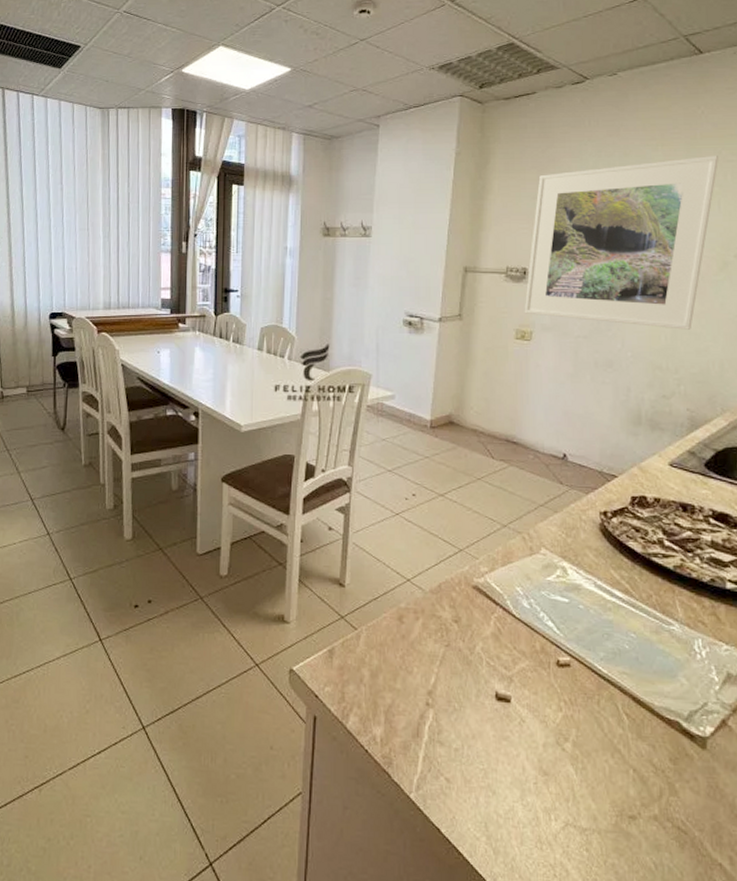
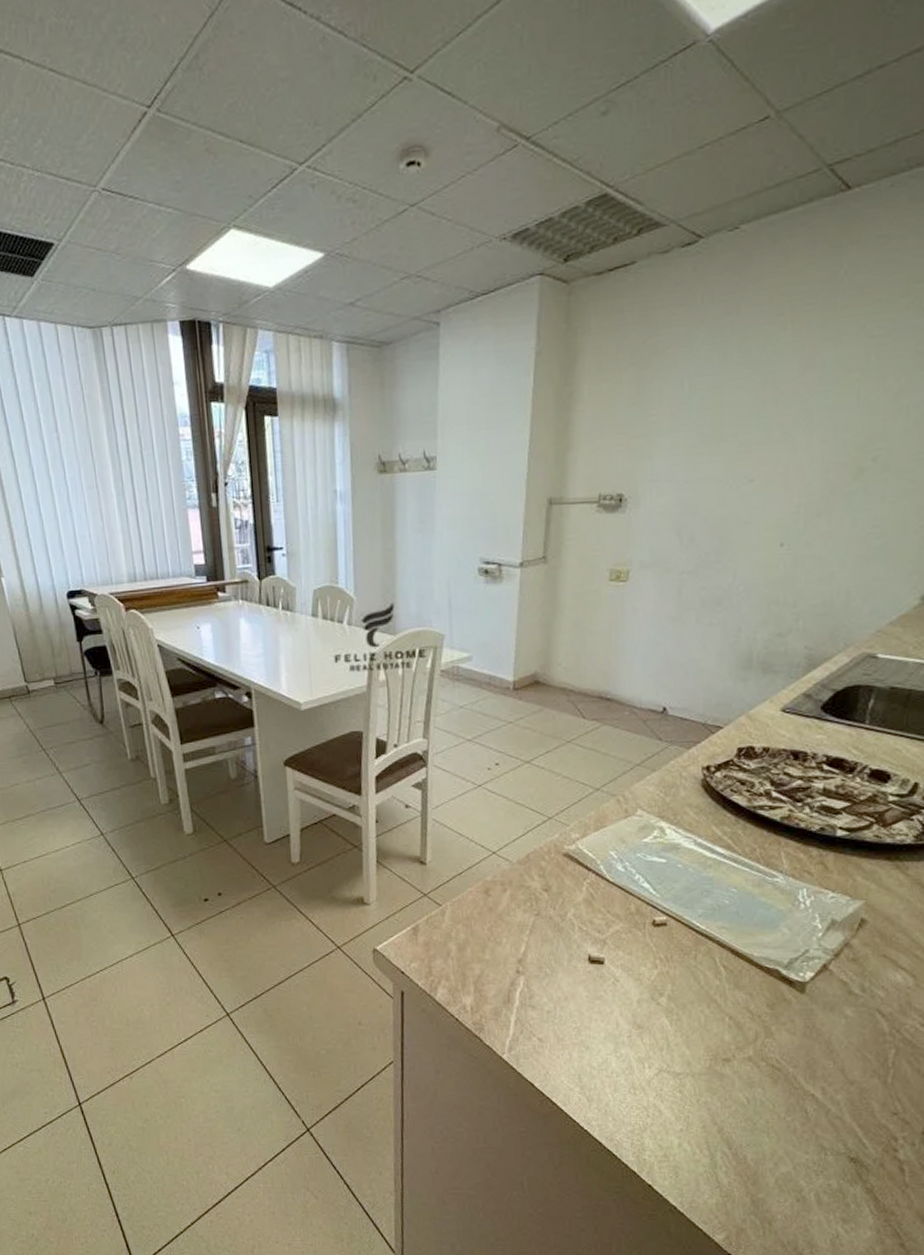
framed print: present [524,155,719,330] -> none [619,329,863,555]

